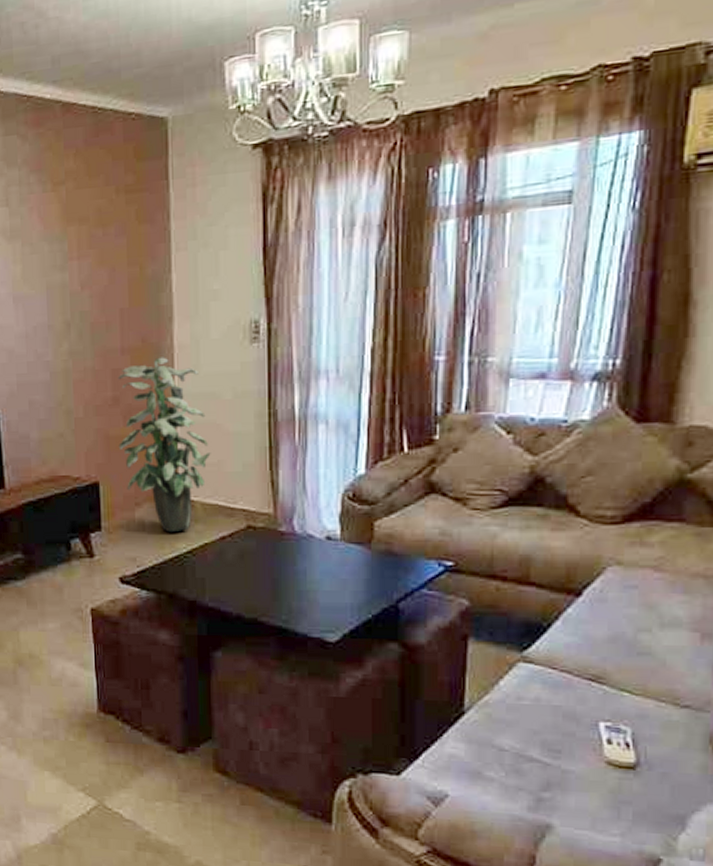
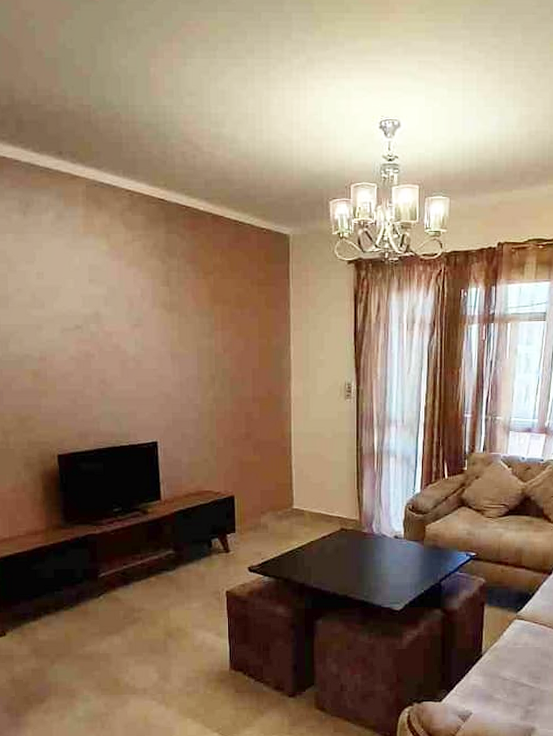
indoor plant: present [118,357,211,533] -> none [249,405,316,534]

